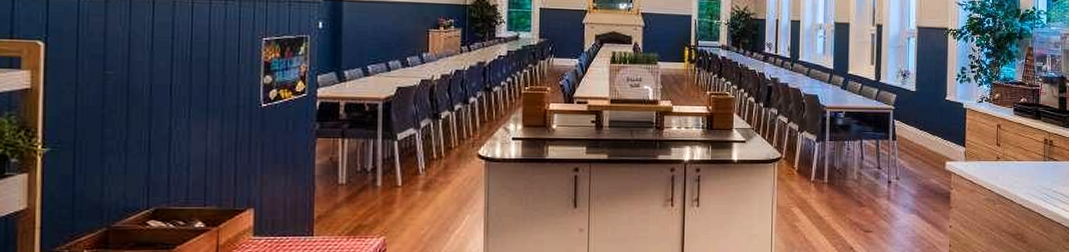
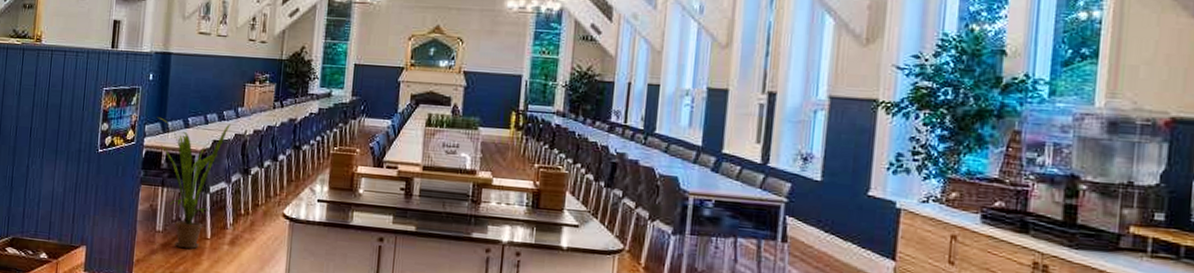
house plant: none [330,66,415,198] -> present [156,117,230,249]

